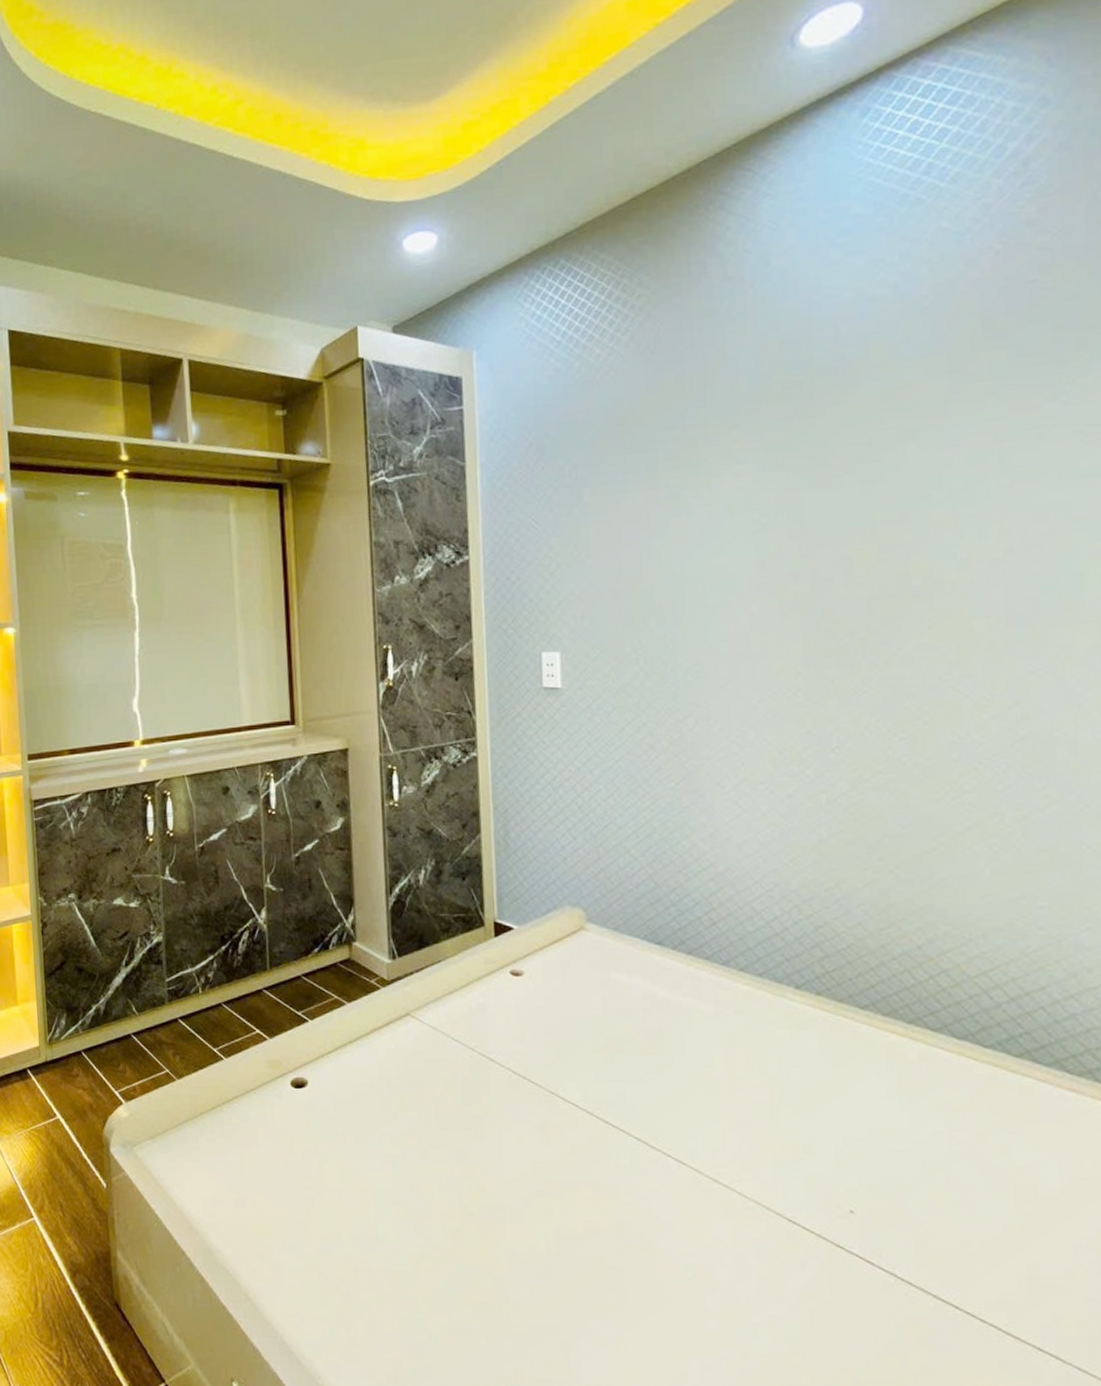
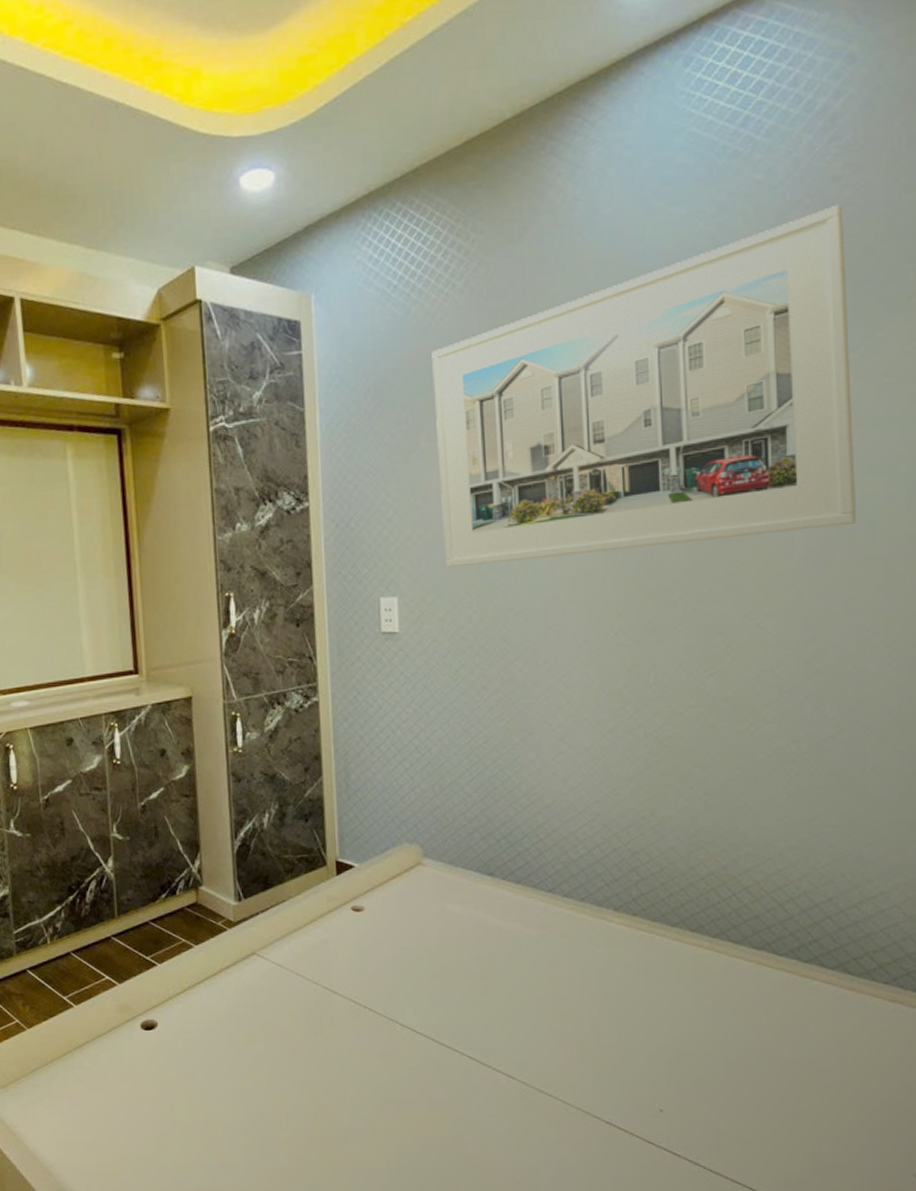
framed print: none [596,249,1064,623] -> present [432,204,857,568]

